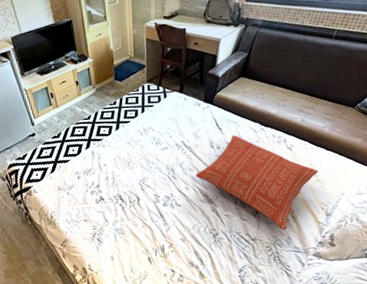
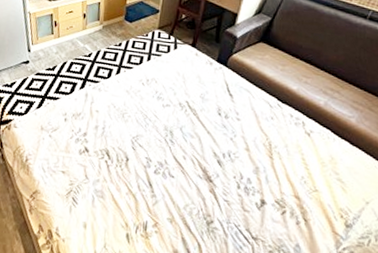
pillow: present [195,135,318,230] -> none [196,105,340,235]

